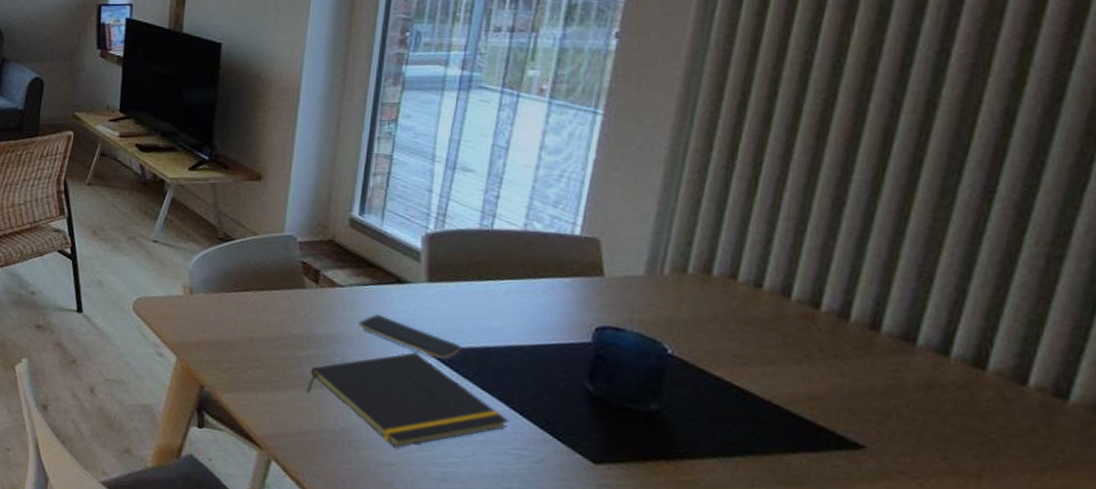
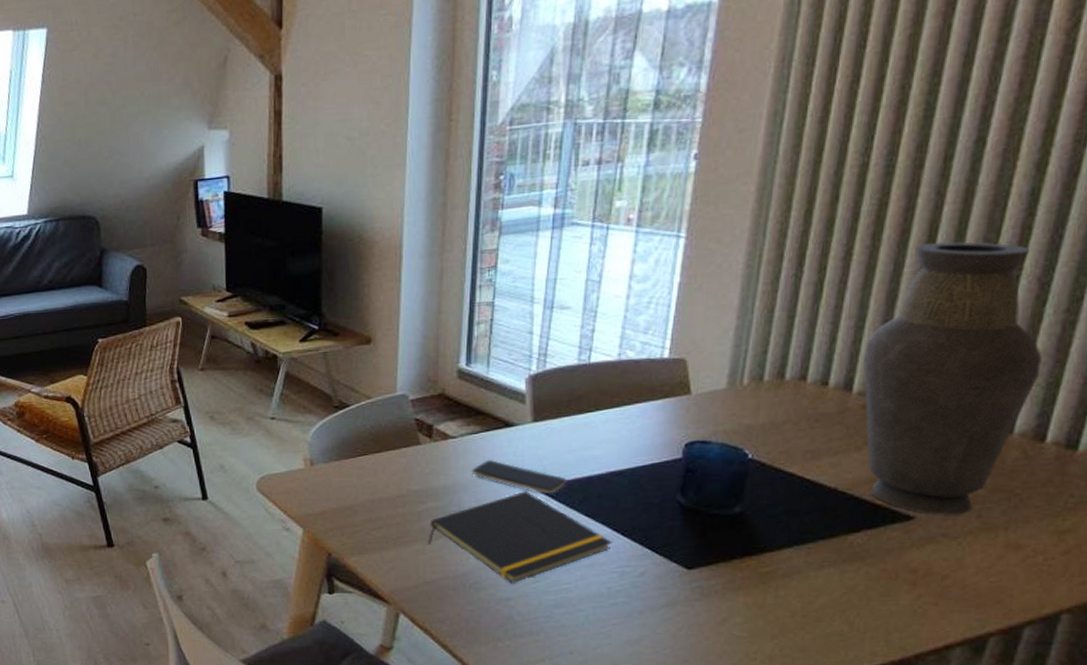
vase: none [804,152,1022,452] -> present [863,241,1042,515]

